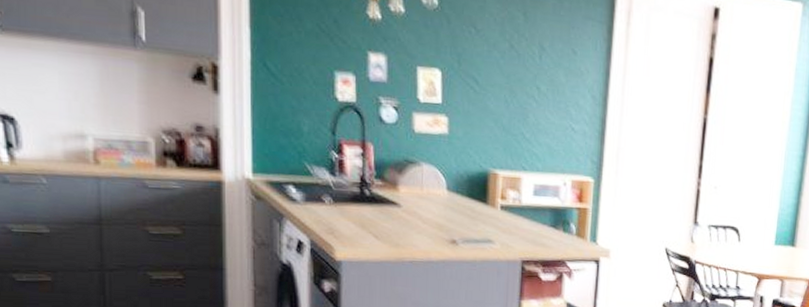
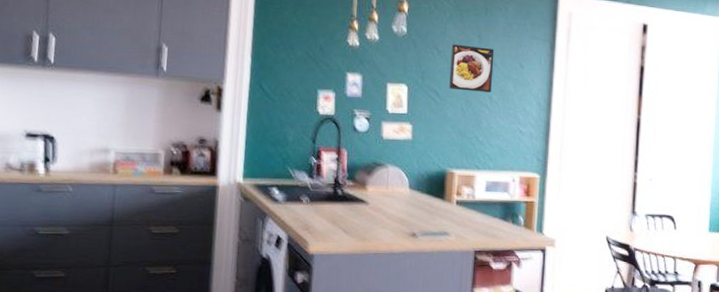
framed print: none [490,22,543,82] -> present [449,44,495,92]

